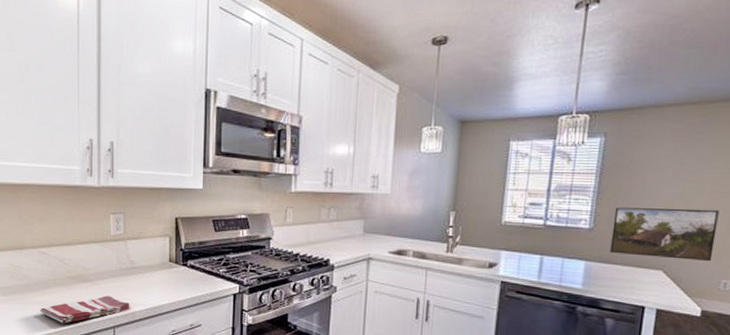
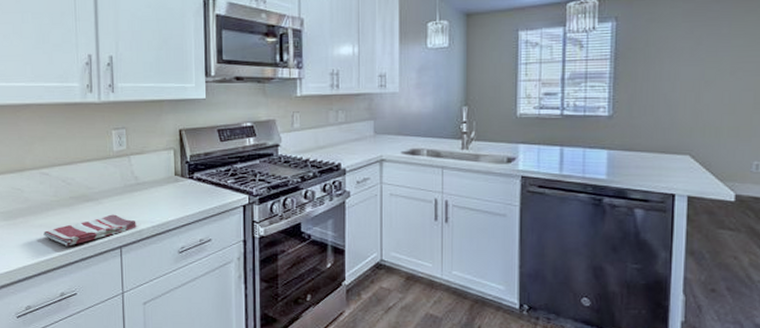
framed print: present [609,207,720,262] -> none [632,88,743,144]

